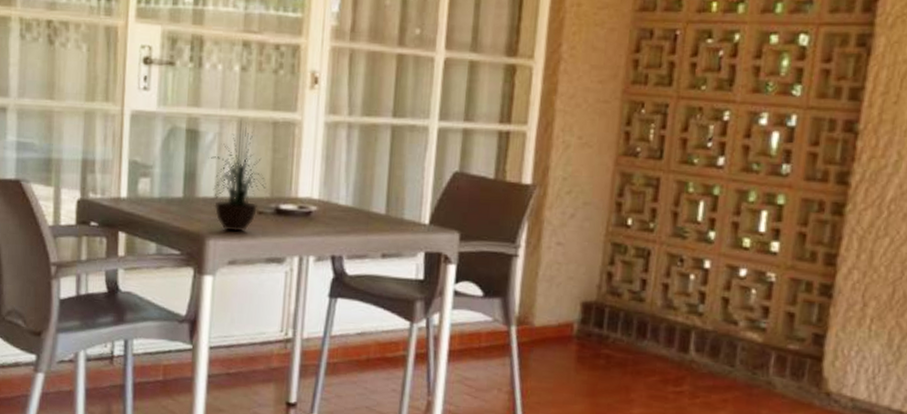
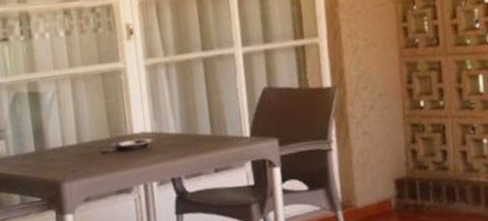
potted plant: present [208,118,270,232] -> none [51,75,109,173]

